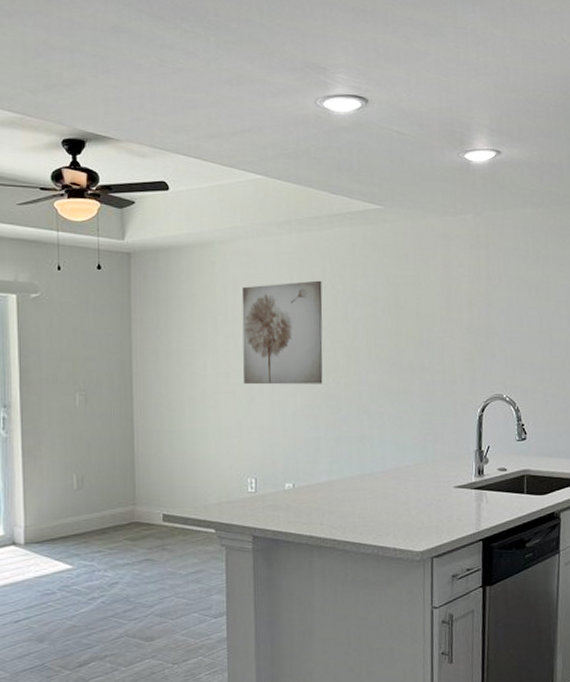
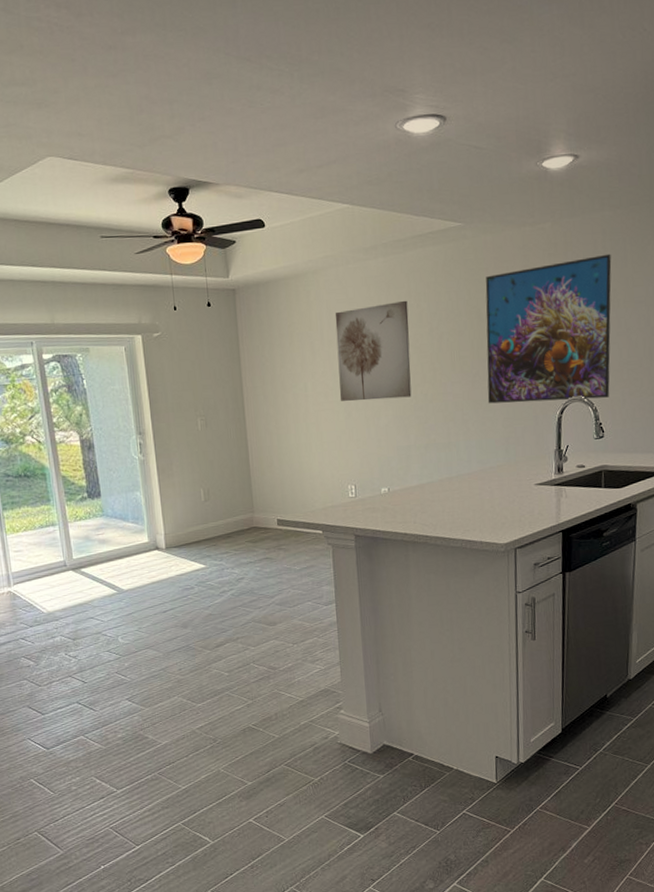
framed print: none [405,250,534,398] -> present [485,254,612,404]

